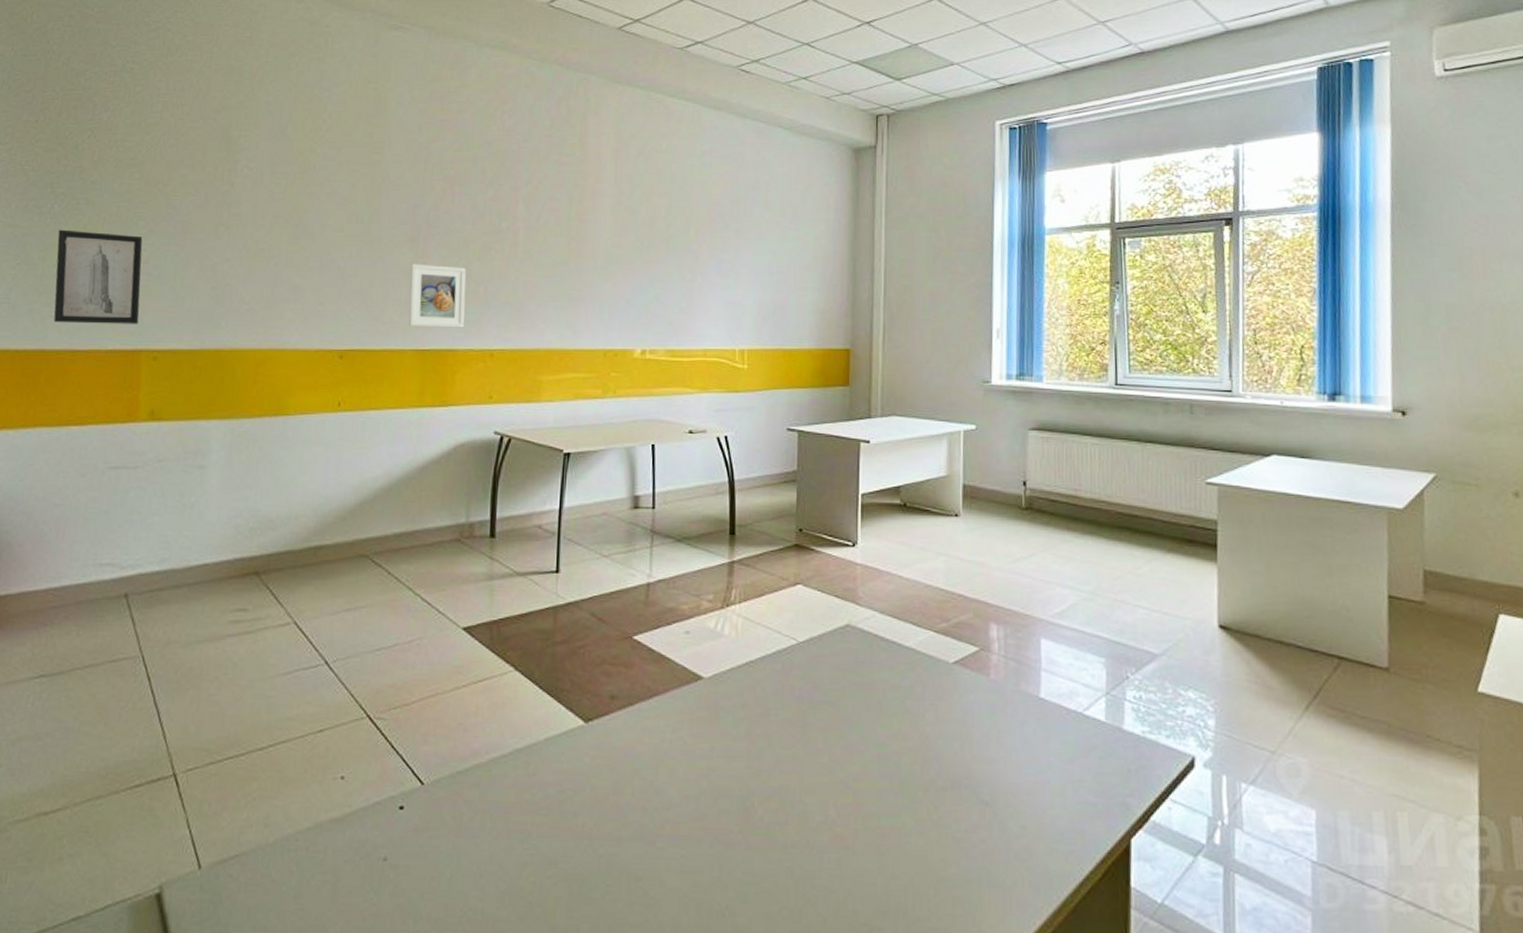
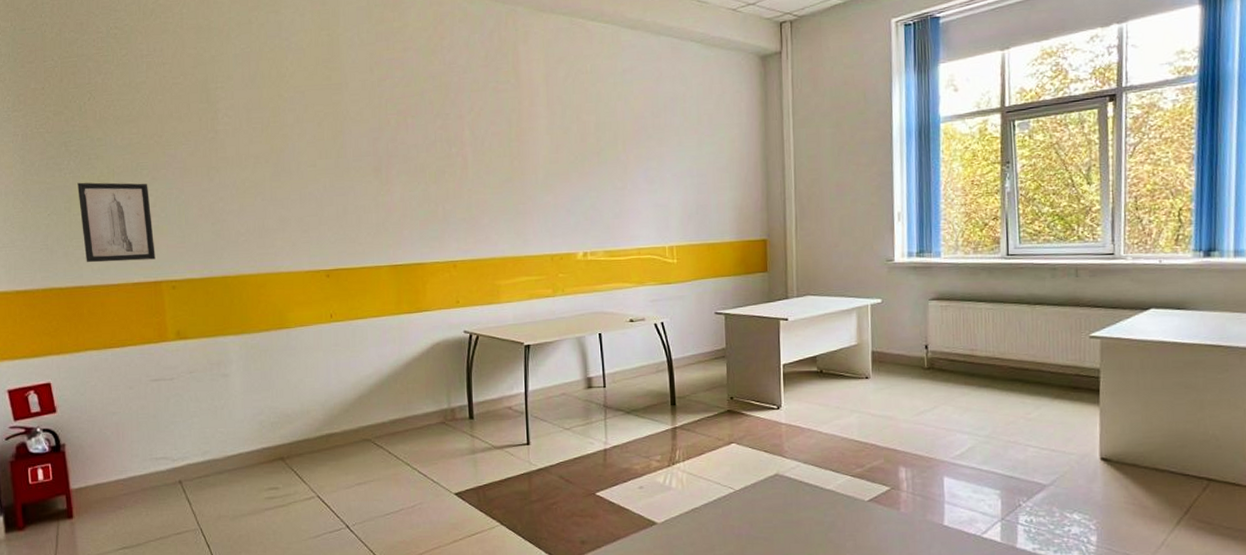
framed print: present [408,264,466,328] -> none [377,190,429,246]

